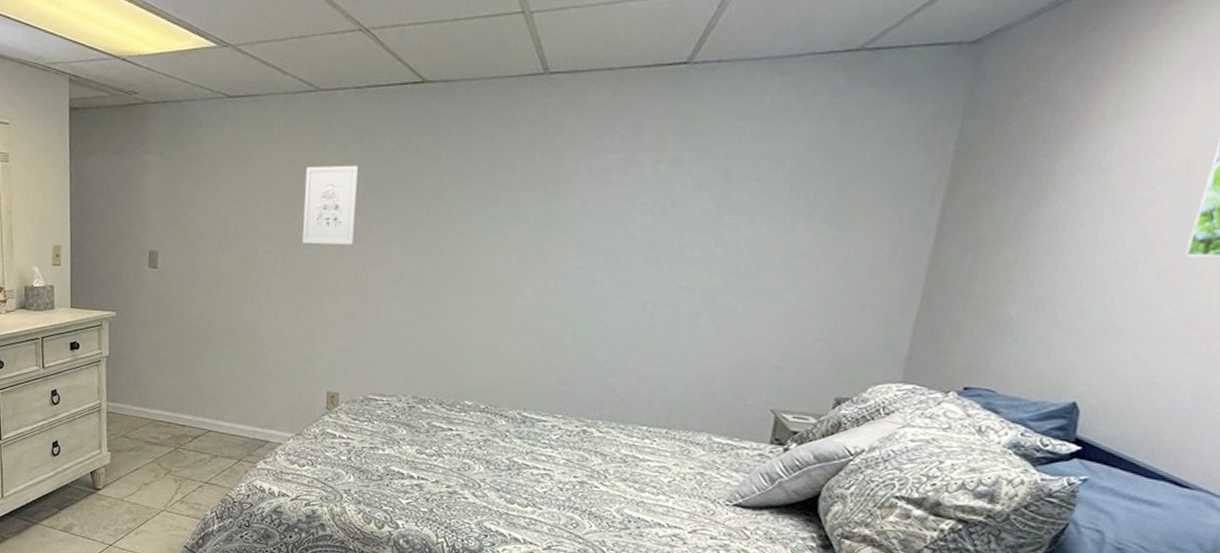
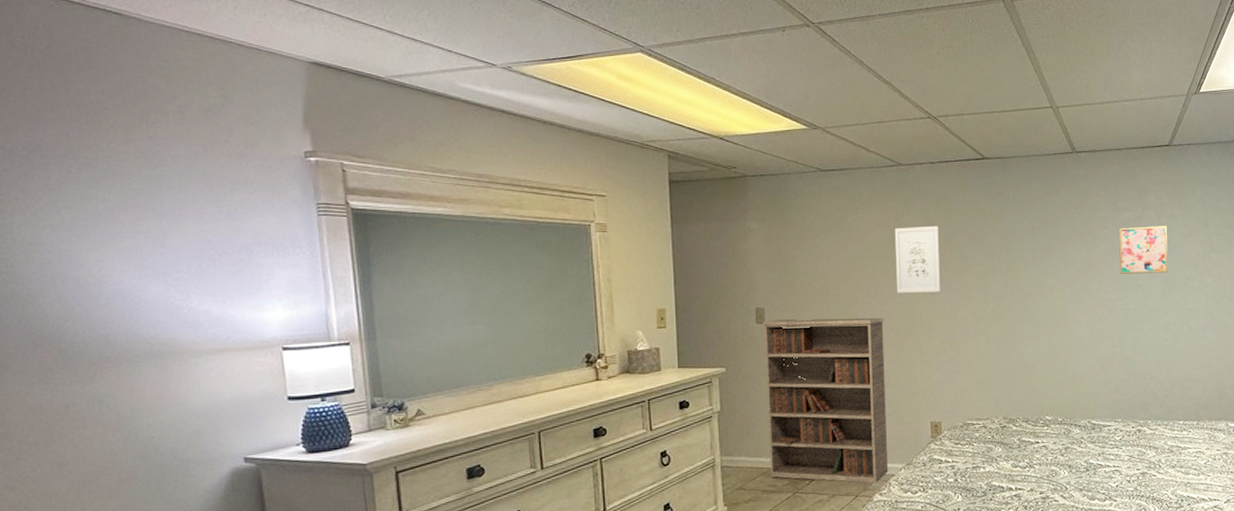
bookshelf: none [154,265,285,450] -> present [763,317,889,484]
wall art: none [588,174,667,237] -> present [1118,226,1169,274]

